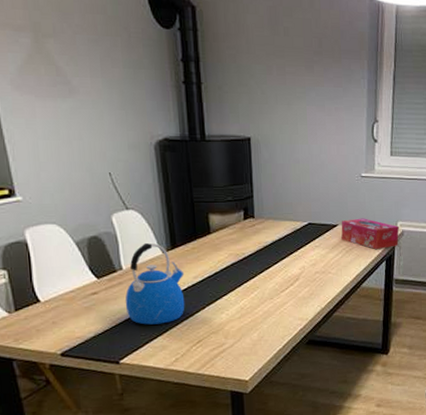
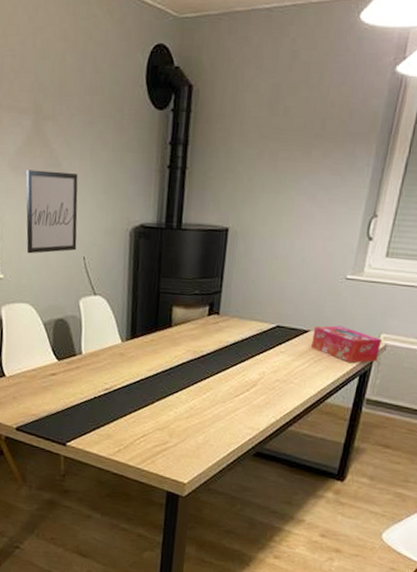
wall art: none [33,88,100,173] -> present [26,169,78,254]
kettle: present [125,242,185,325] -> none [79,329,140,413]

